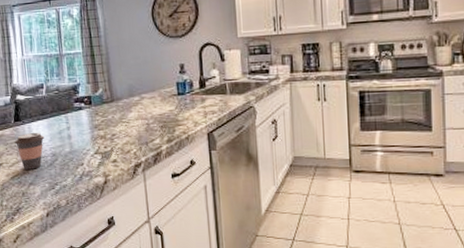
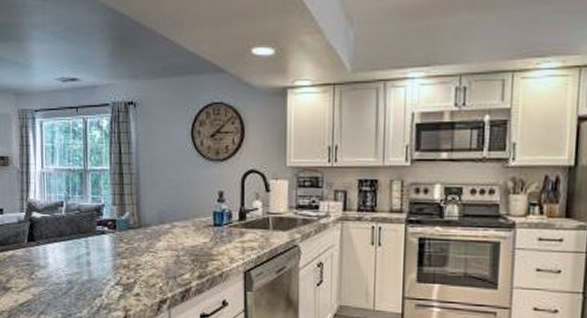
coffee cup: present [14,132,45,170] -> none [26,255,61,297]

